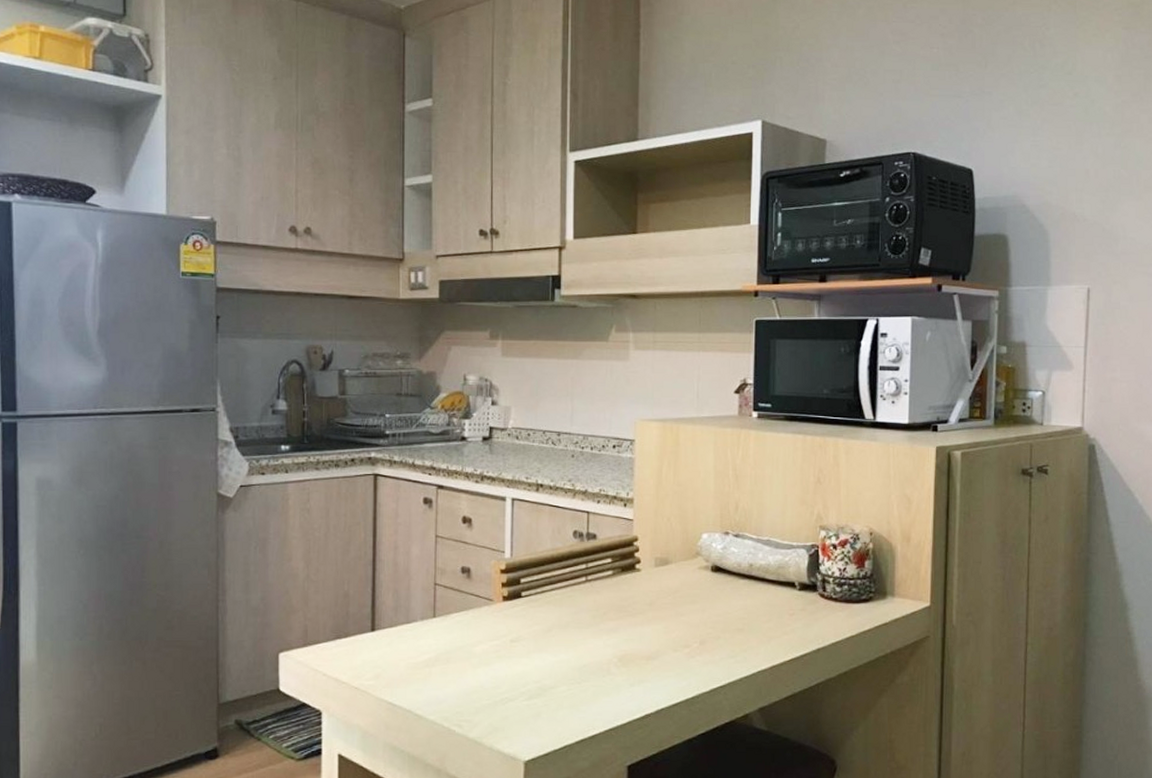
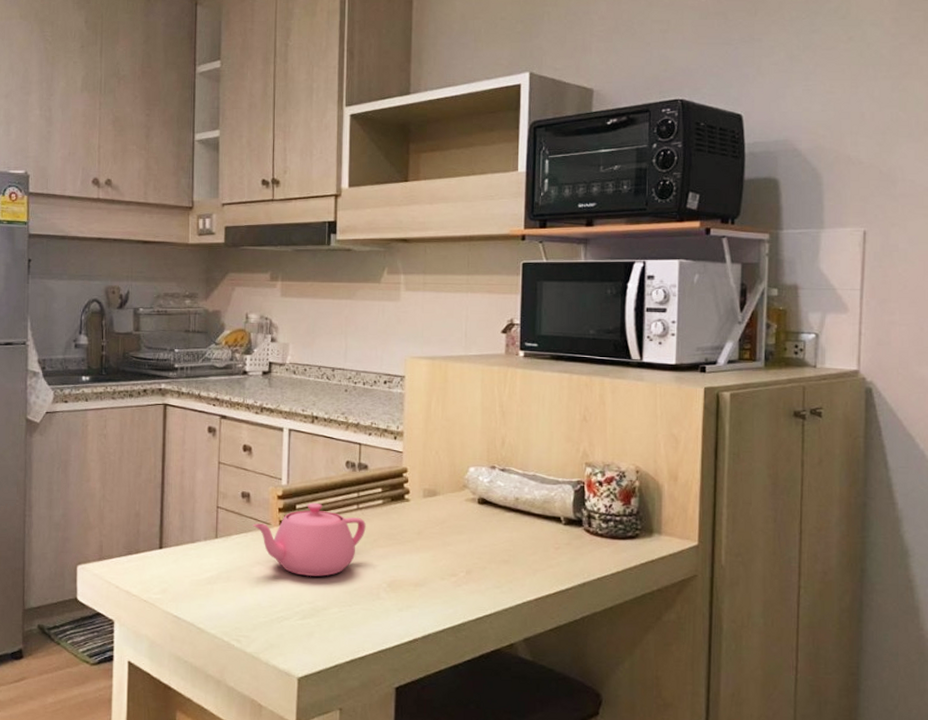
teapot: none [473,576,595,654] -> present [252,502,366,576]

